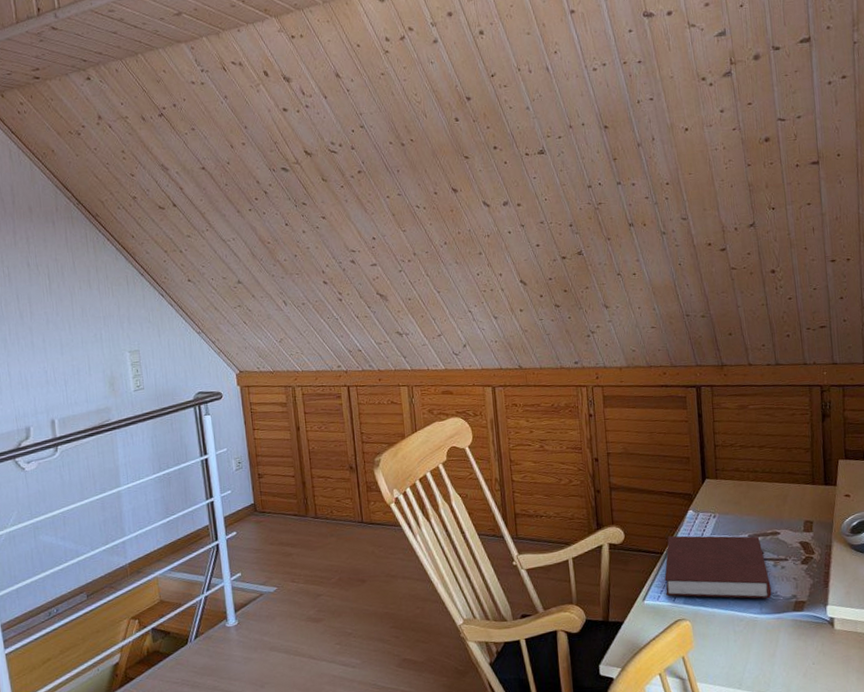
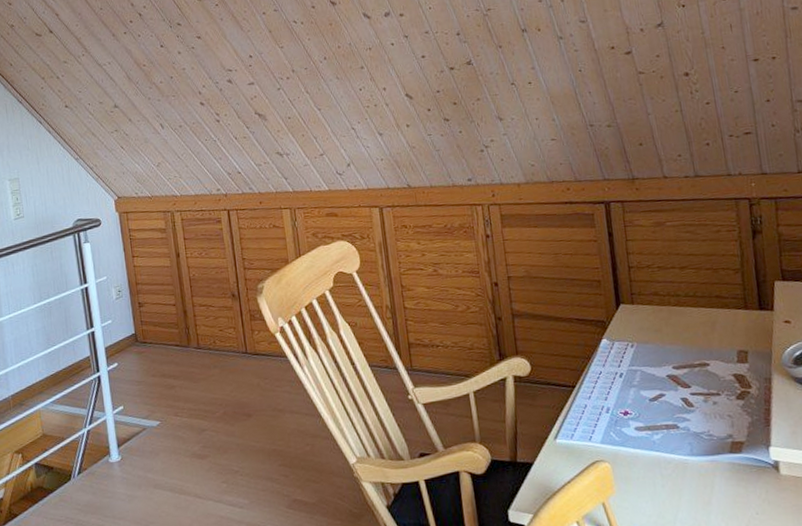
notebook: present [664,535,772,599] -> none [578,367,703,439]

